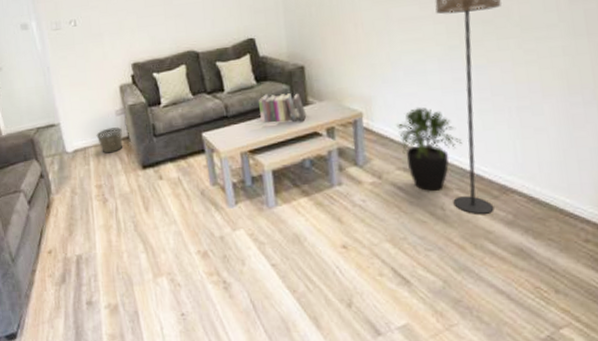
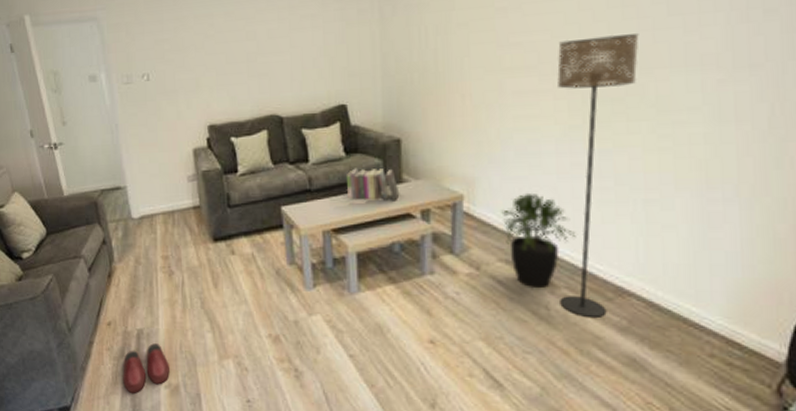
slippers: none [64,267,109,316] -> present [122,343,170,393]
basket: present [96,127,123,154] -> none [165,195,194,222]

